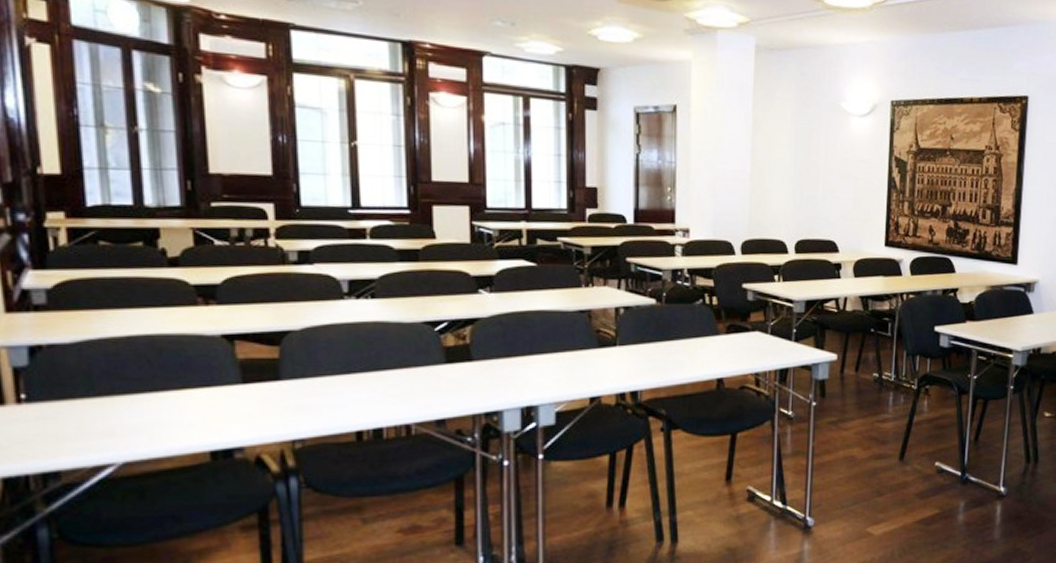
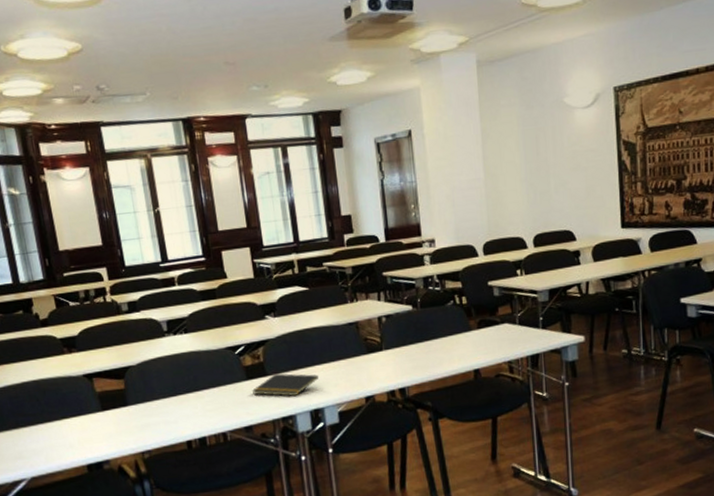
notepad: none [450,359,536,389] -> present [251,373,318,397]

